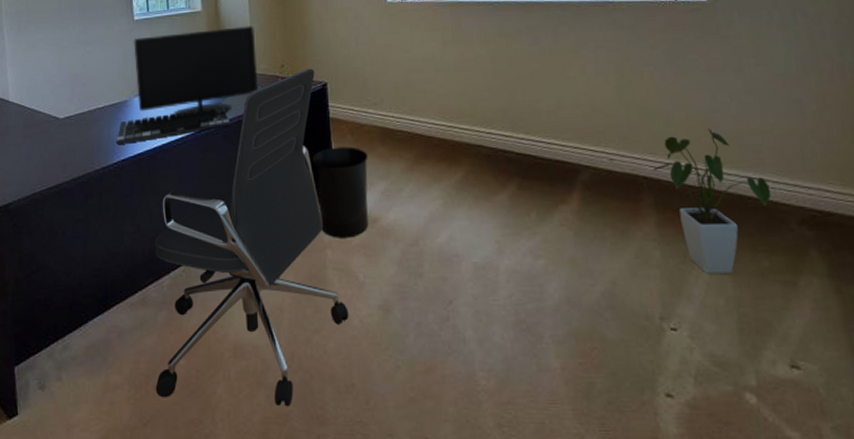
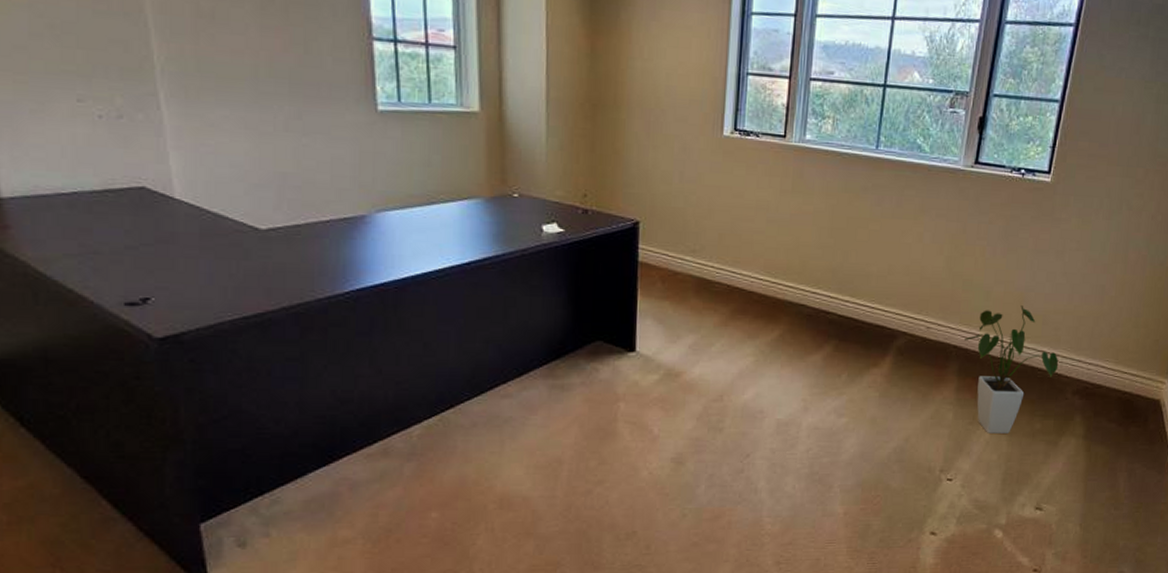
computer keyboard: present [117,106,231,144] -> none [350,235,511,270]
monitor: present [134,25,259,118] -> none [376,135,552,244]
office chair: present [155,68,349,407] -> none [398,202,638,555]
waste bin: present [311,146,369,238] -> none [611,294,679,391]

